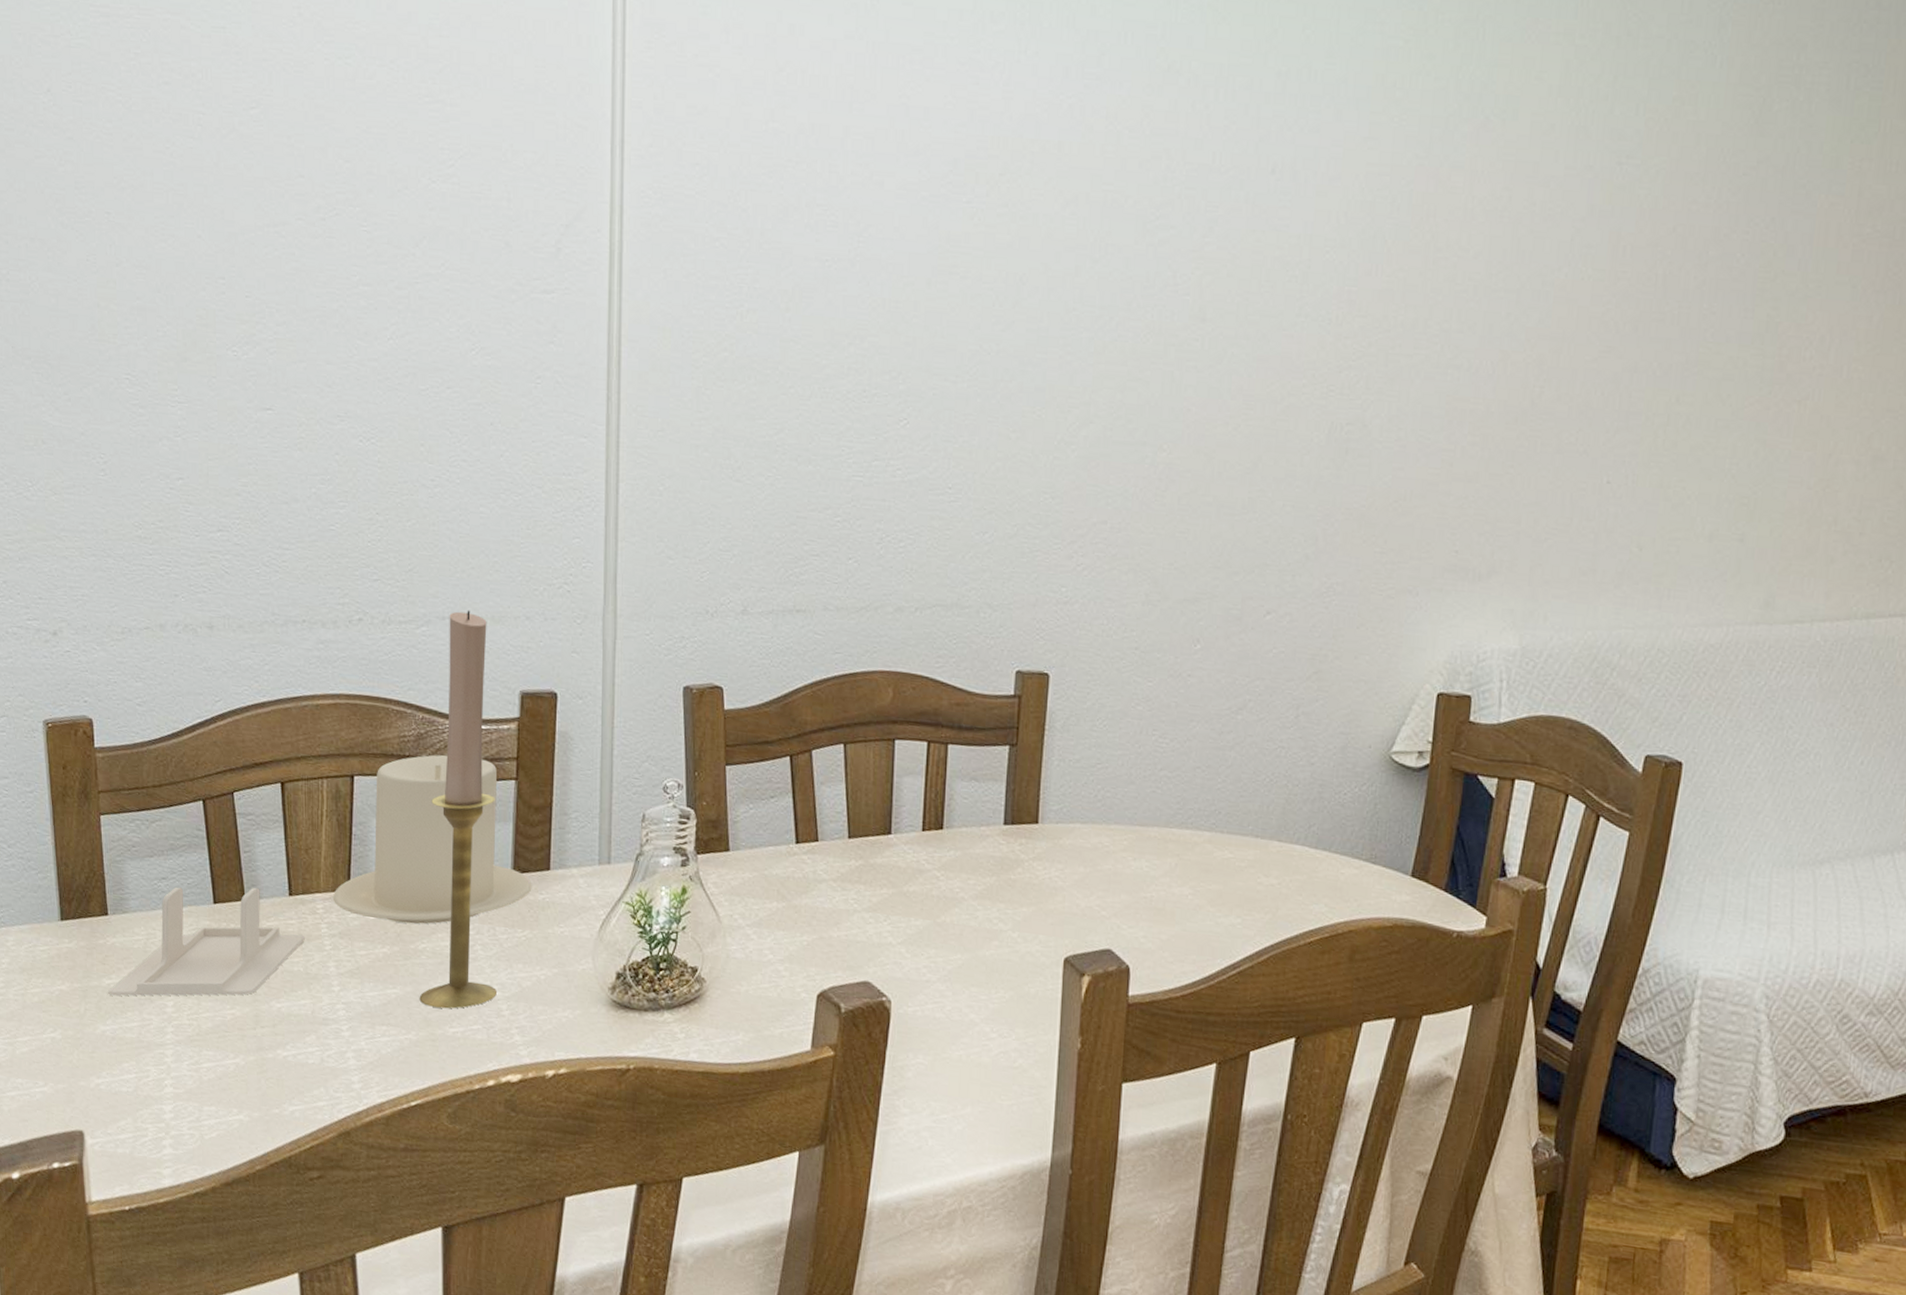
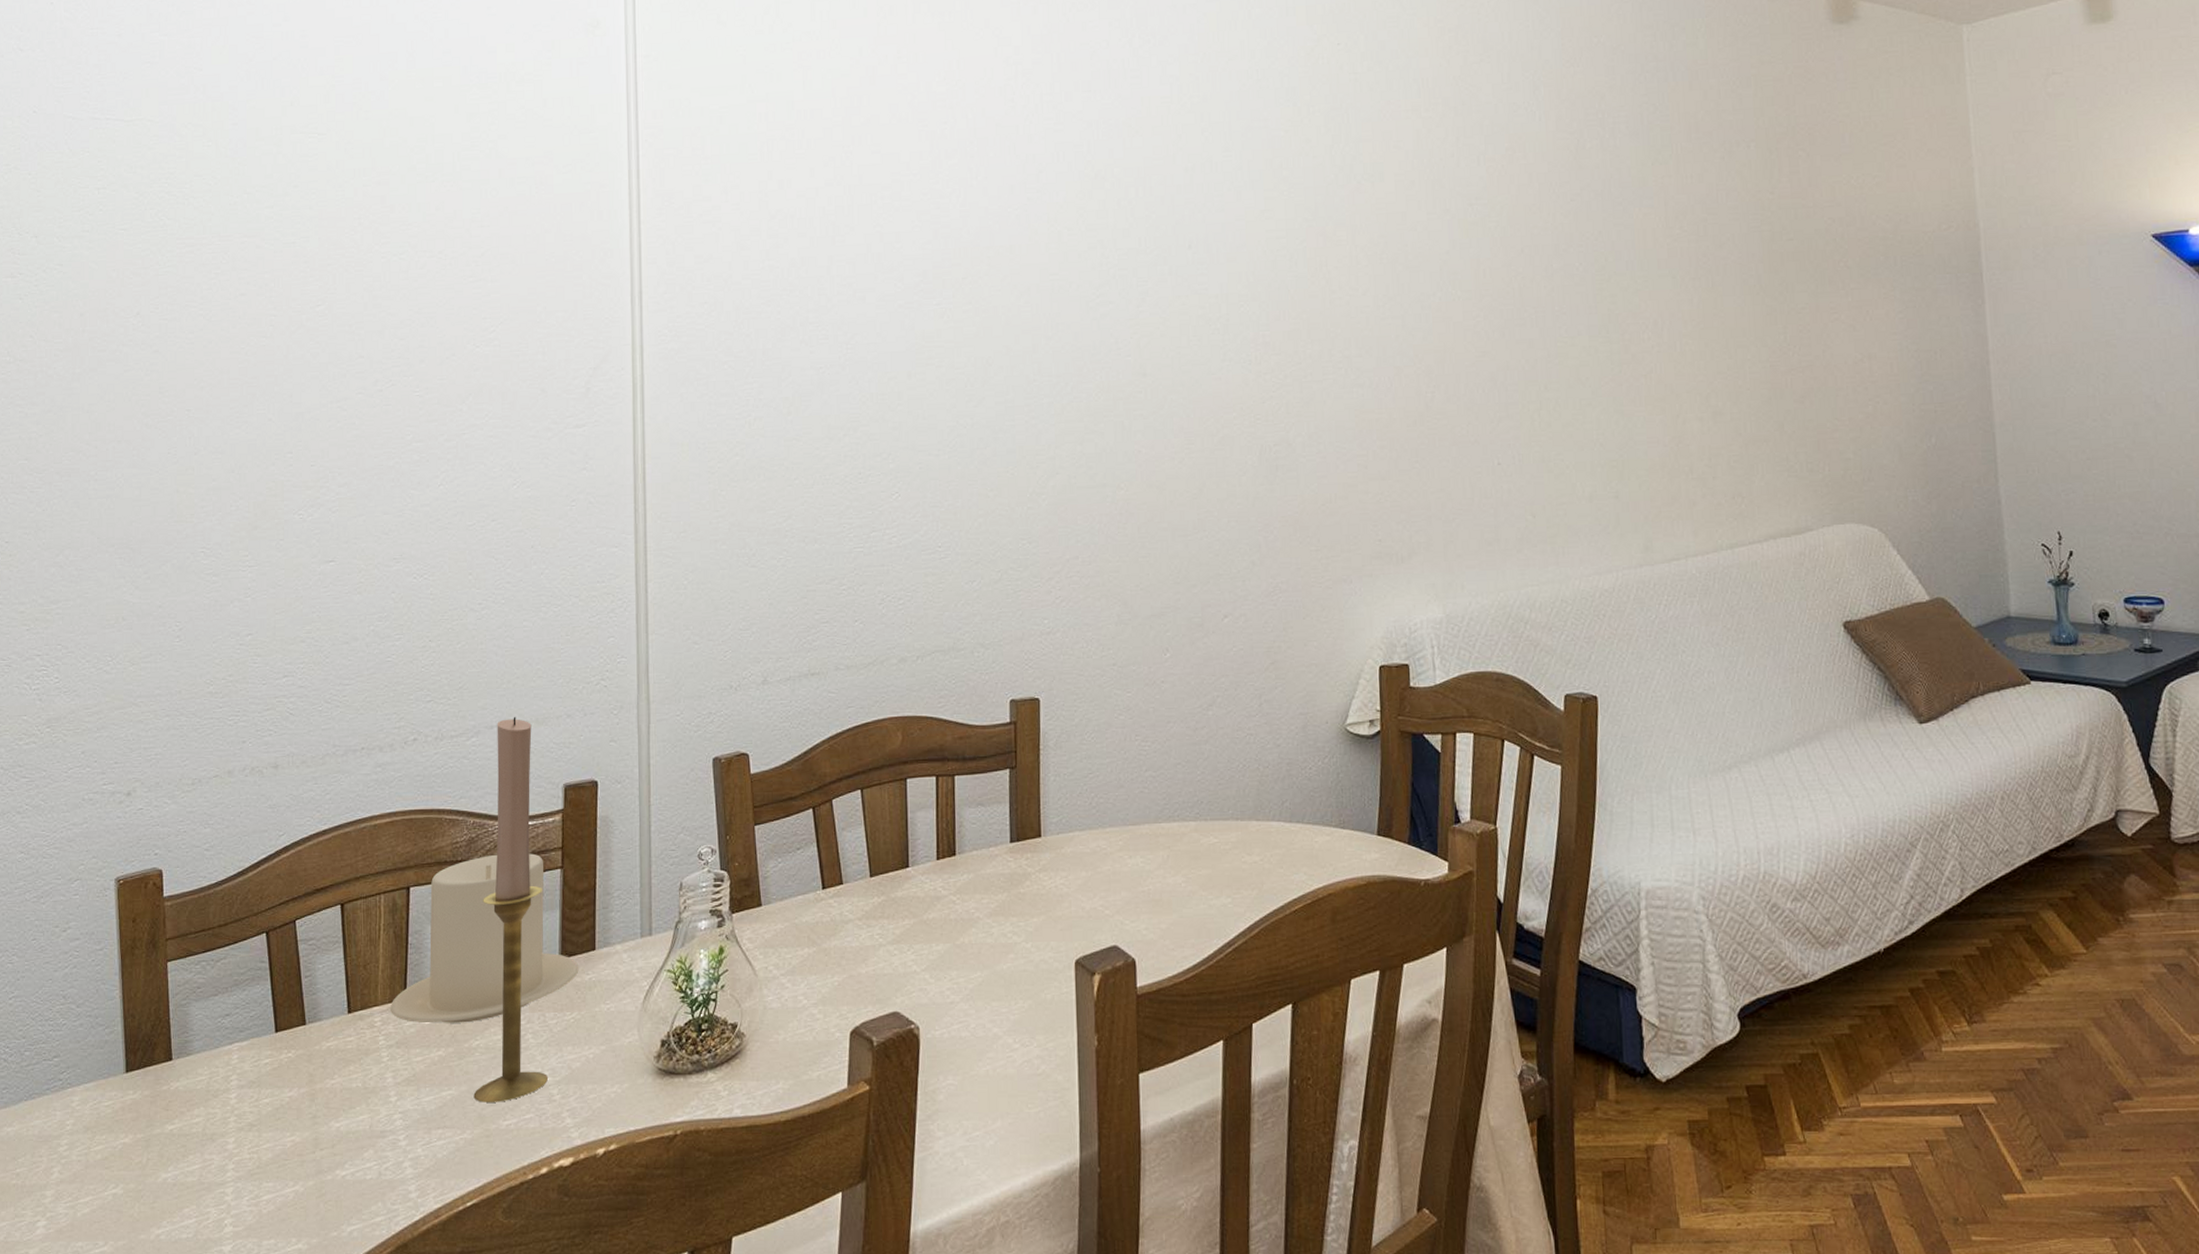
napkin holder: present [107,886,305,996] -> none [170,1010,363,1141]

